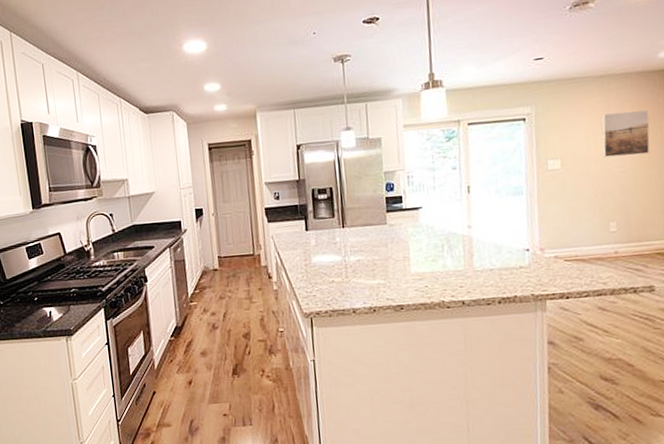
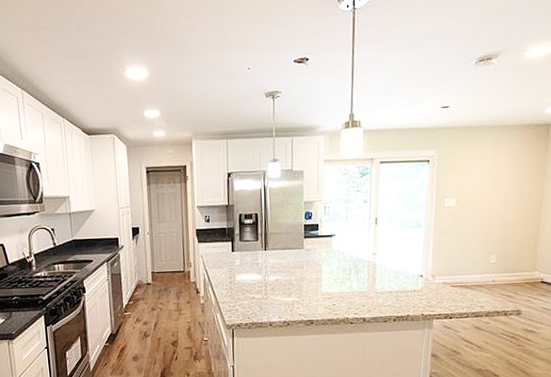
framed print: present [601,110,650,158] -> none [491,158,532,199]

